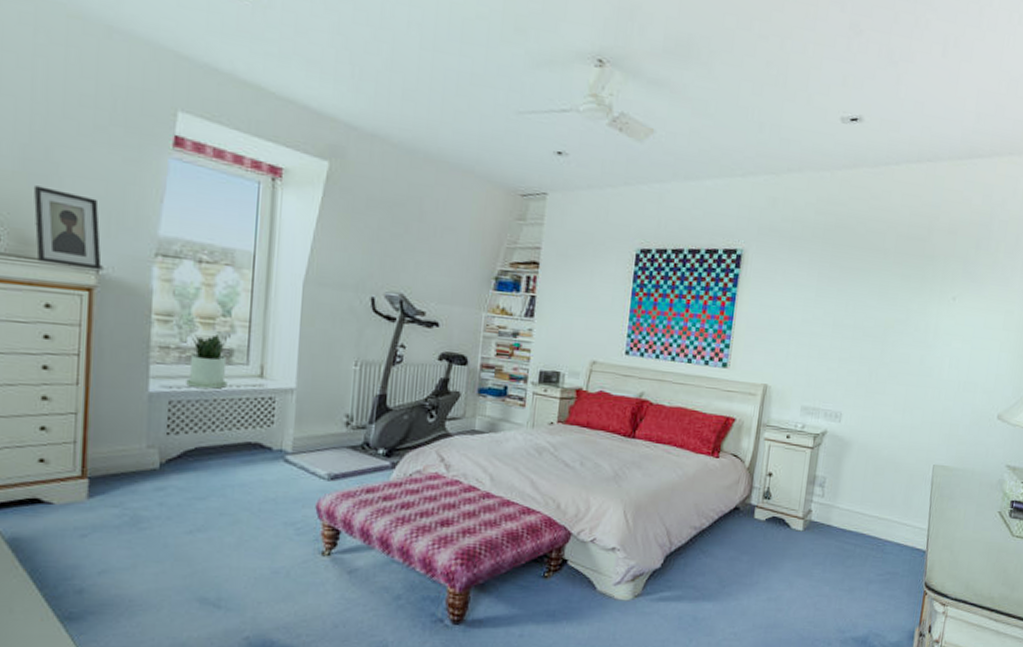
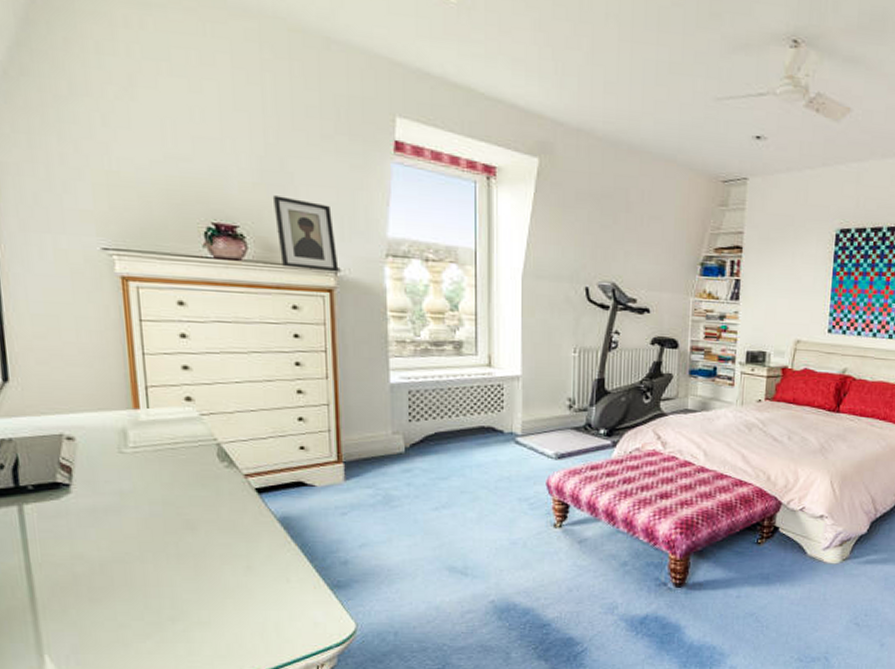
planter: present [186,334,228,390] -> none [423,328,459,379]

